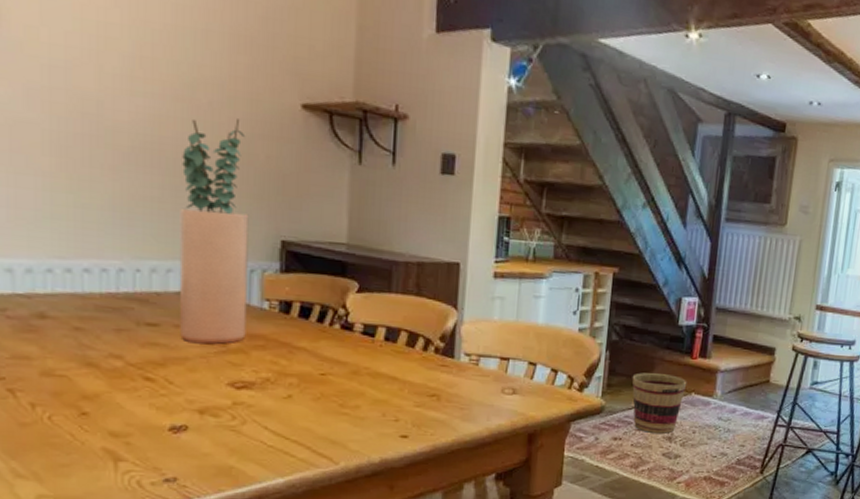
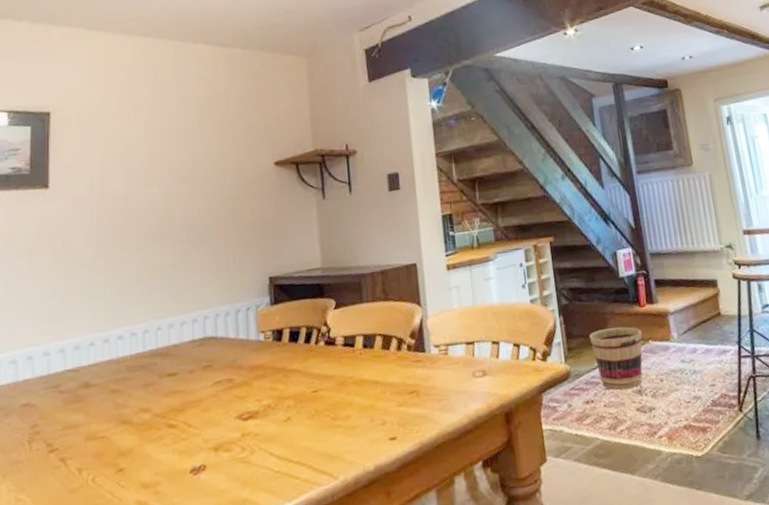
vase: present [179,119,249,345] -> none [188,185,248,385]

